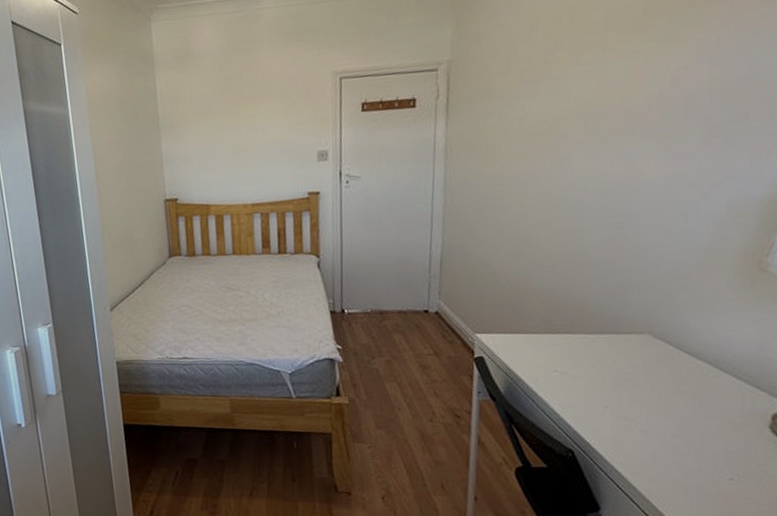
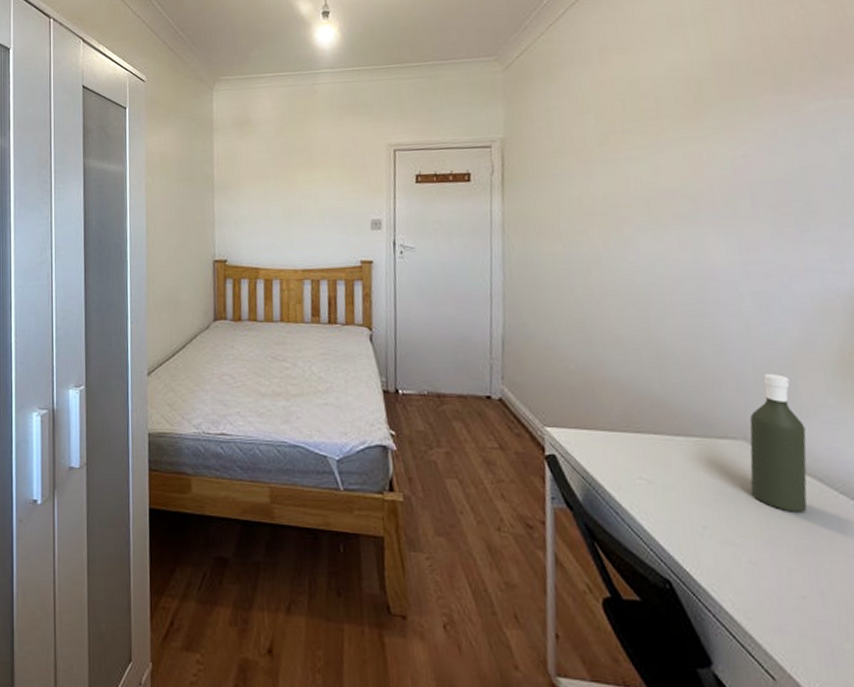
bottle: none [649,275,703,390] -> present [749,373,808,512]

